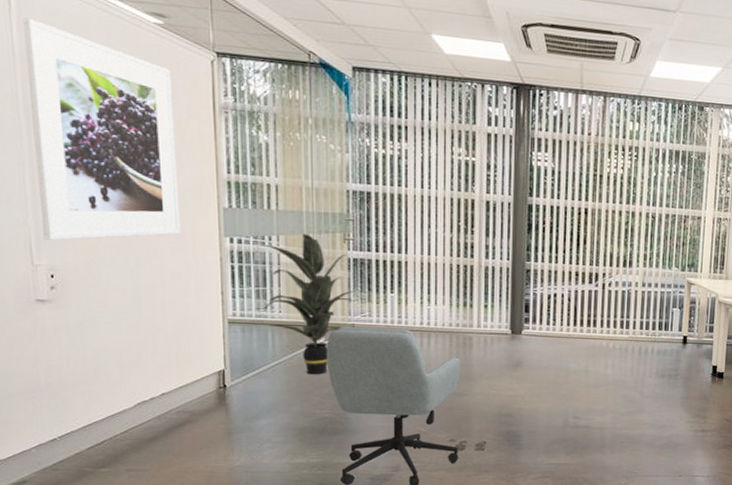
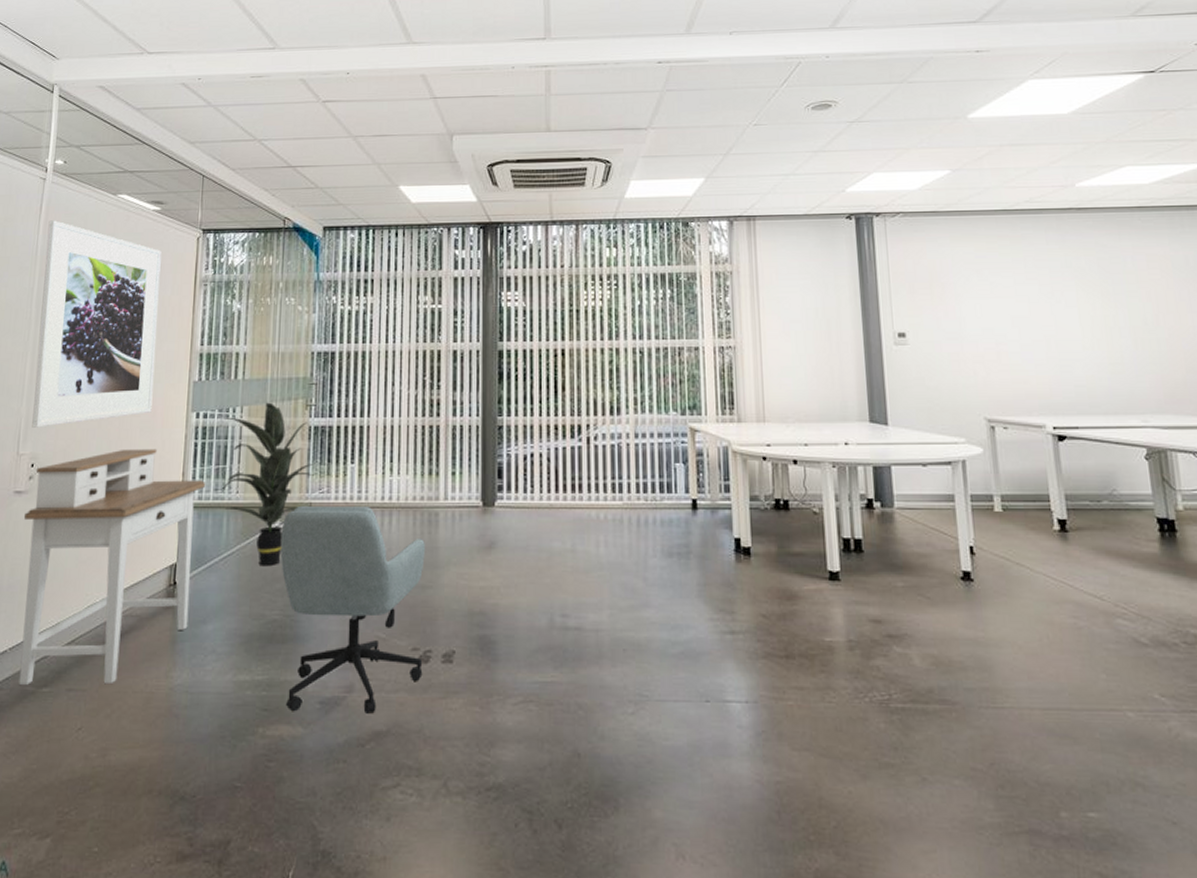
desk: none [51,266,247,466] -> present [19,448,206,685]

